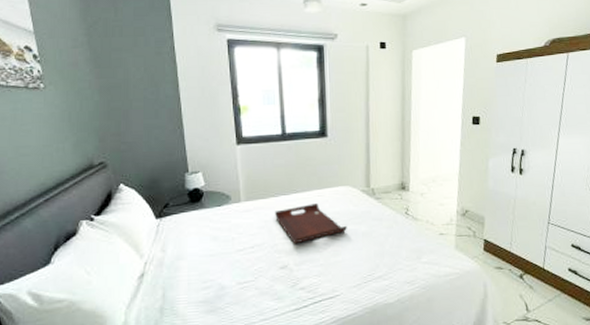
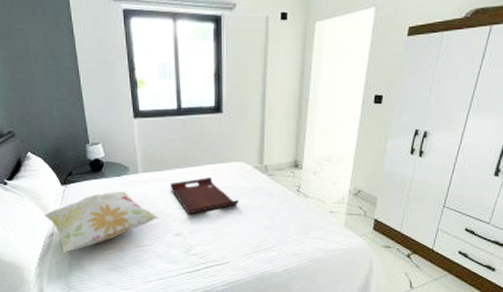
decorative pillow: none [134,222,262,296] -> present [43,191,159,253]

